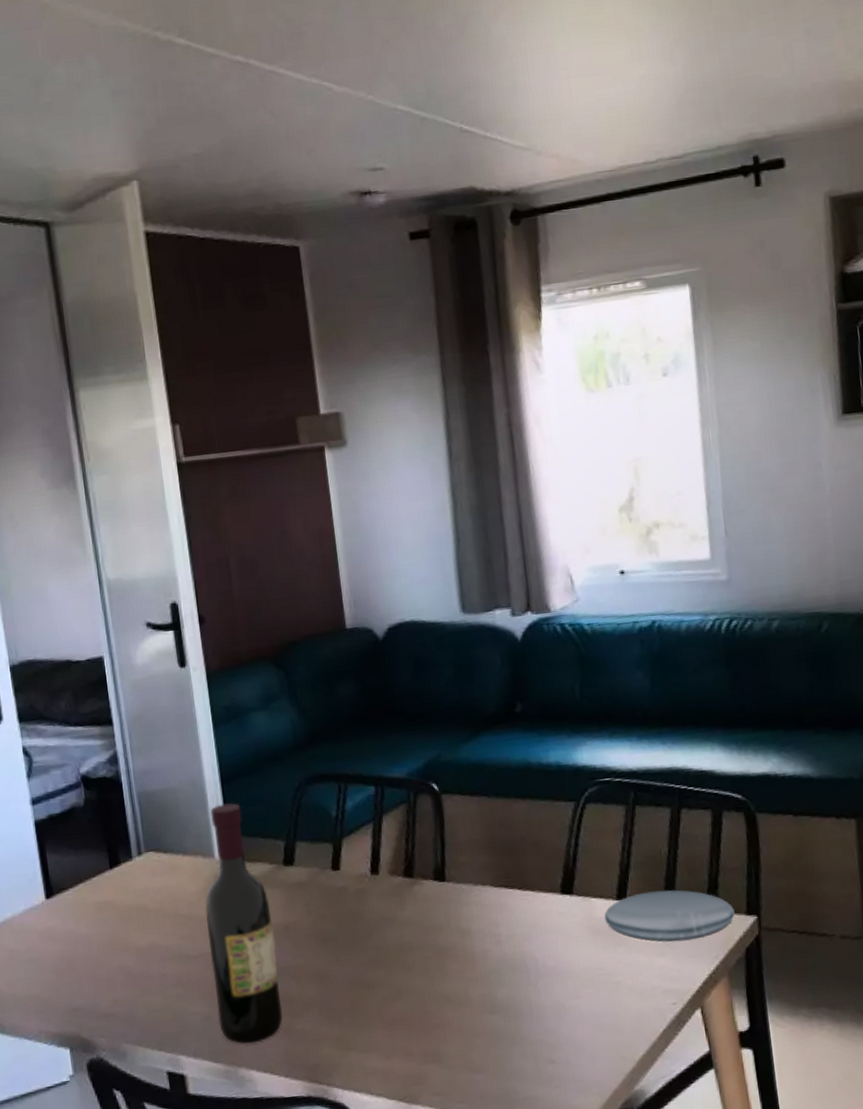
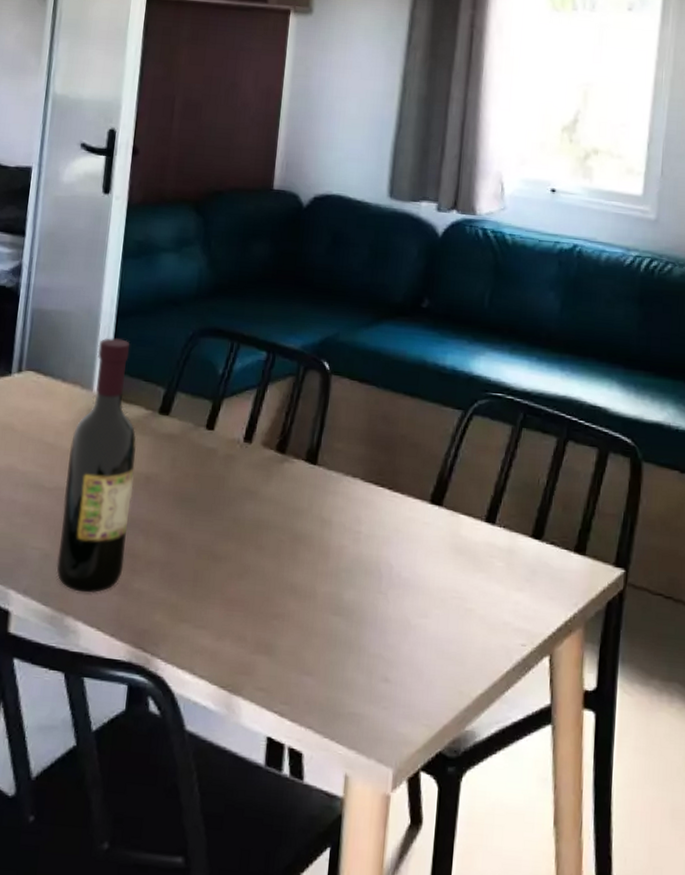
plate: present [604,890,735,942] -> none [468,520,603,581]

